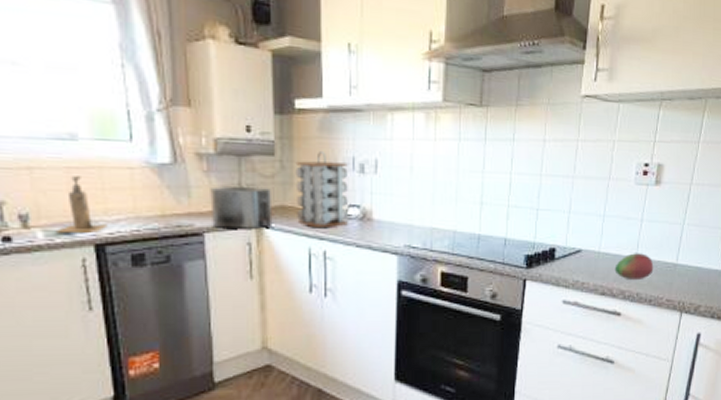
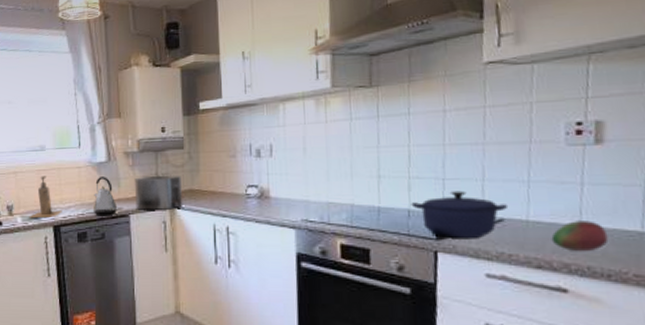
kettle: none [152,183,188,234] -> present [92,177,118,216]
spice rack: present [295,150,348,229] -> none [201,141,247,207]
cooking pot: none [508,221,587,267] -> present [411,190,509,238]

